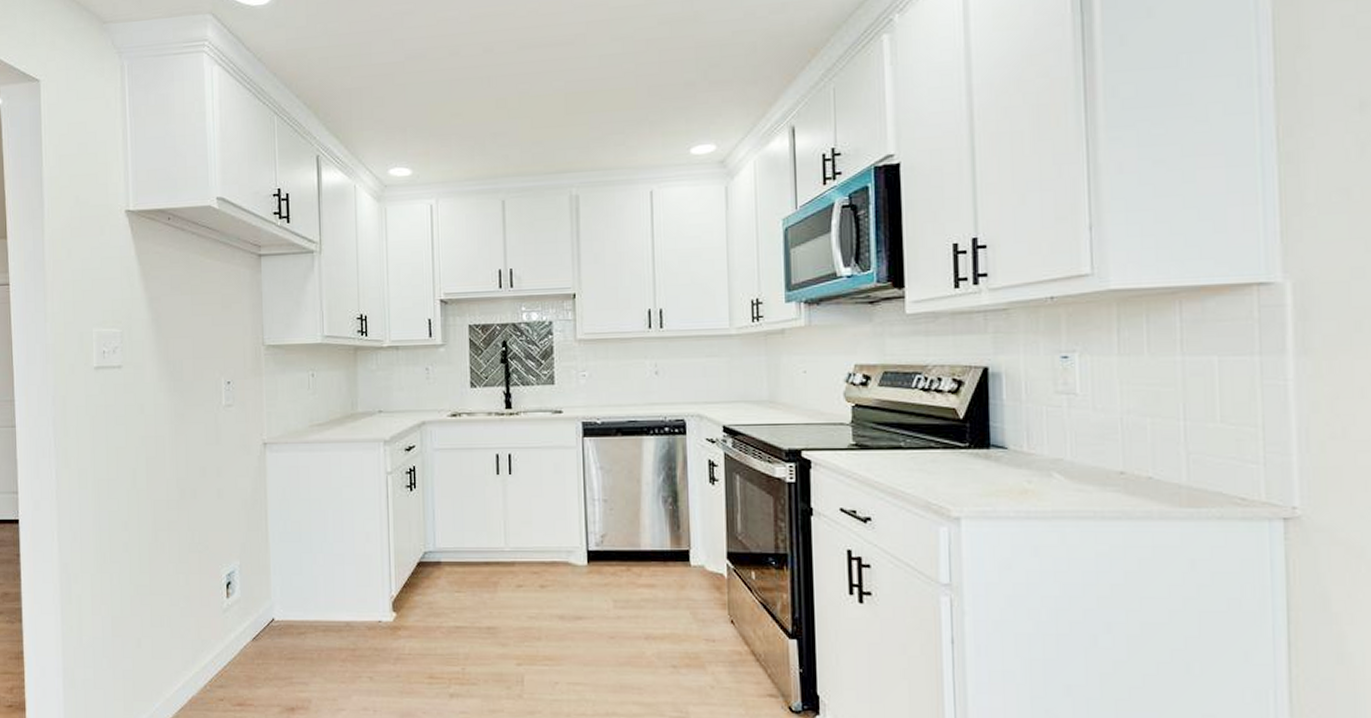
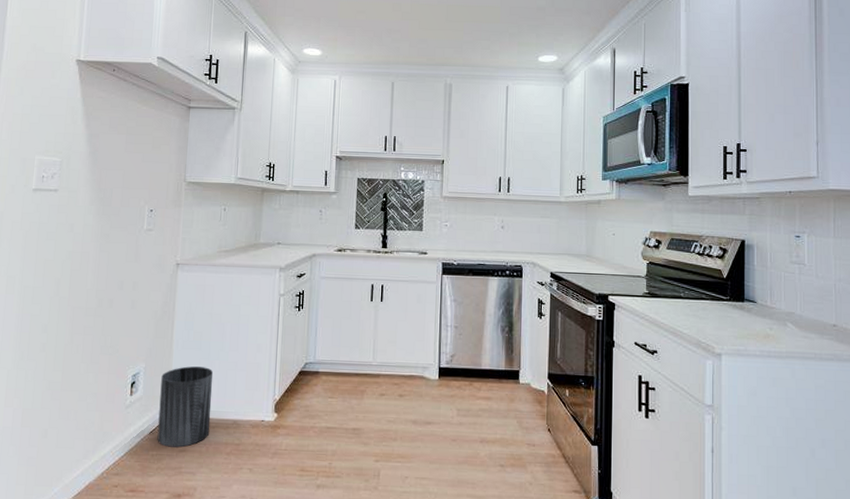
trash can: none [259,562,320,655] -> present [157,366,213,448]

